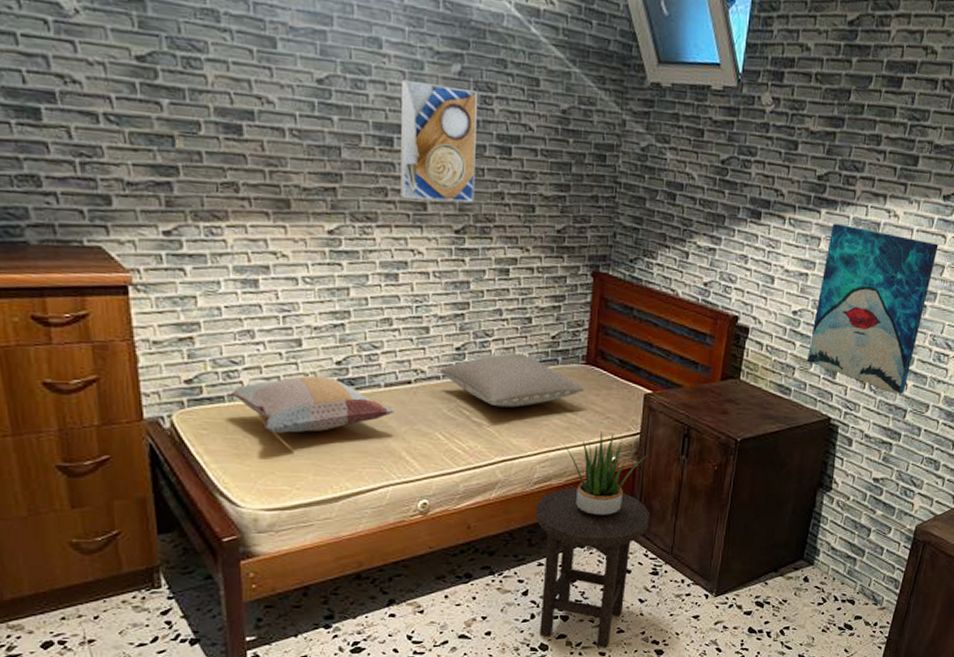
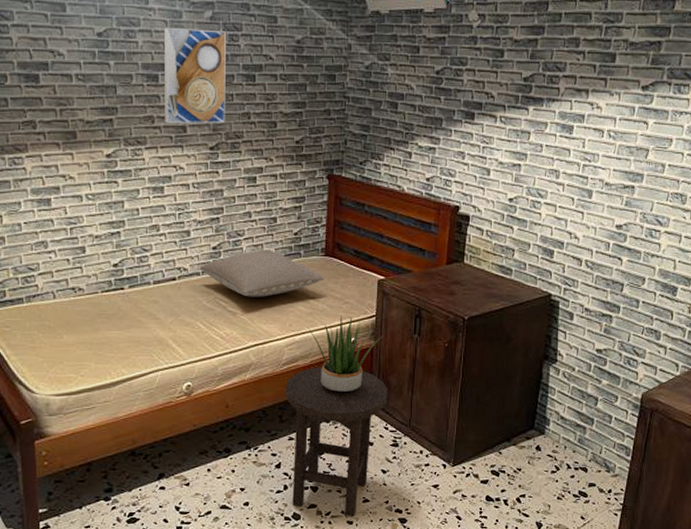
decorative pillow: present [232,375,394,433] -> none [29,277,162,328]
wall art: present [806,222,939,395] -> none [524,117,641,270]

